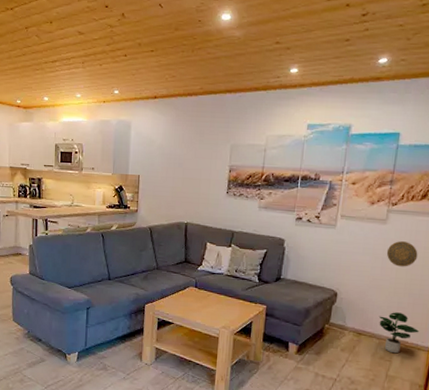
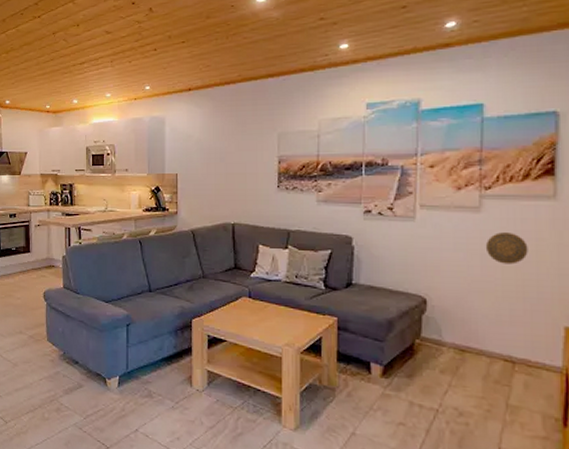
potted plant: present [378,312,420,354] -> none [485,322,545,376]

